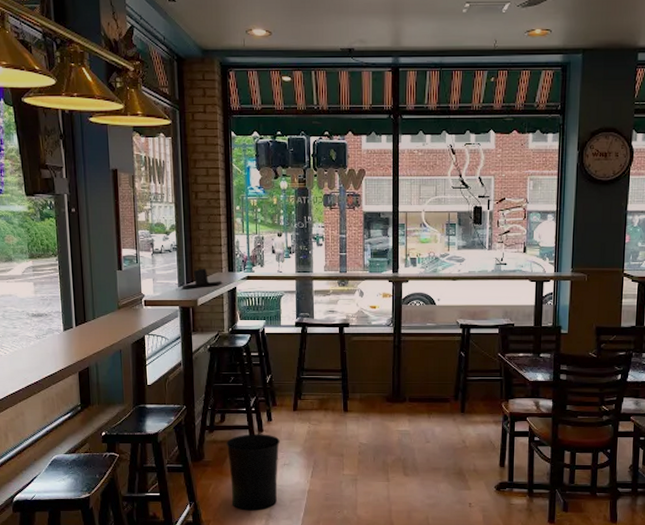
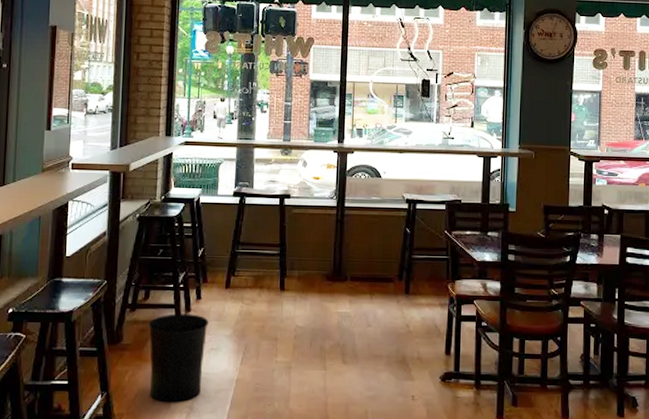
napkin holder: present [181,268,223,289] -> none [114,131,159,153]

